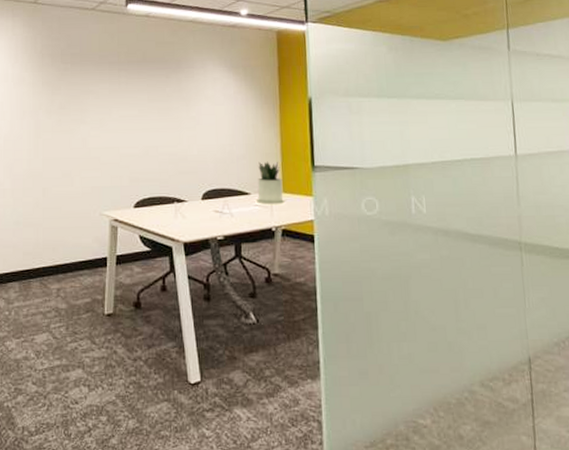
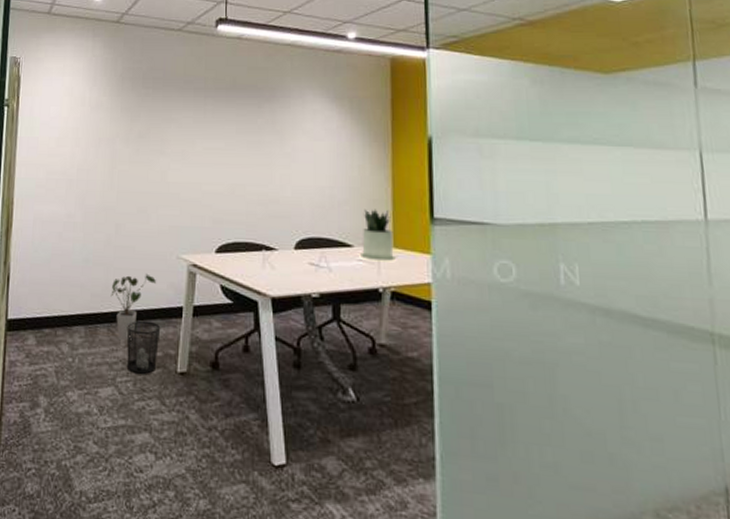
house plant: none [41,230,82,292] -> present [110,273,156,341]
waste bin: none [57,272,89,320] -> present [126,320,161,375]

